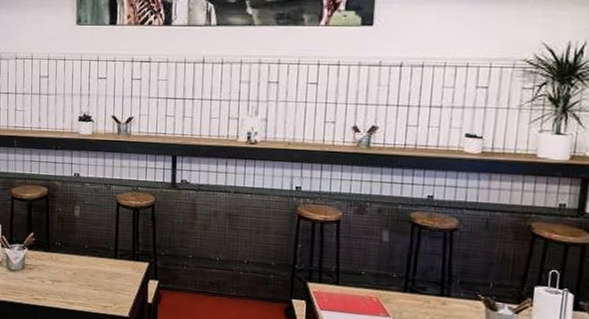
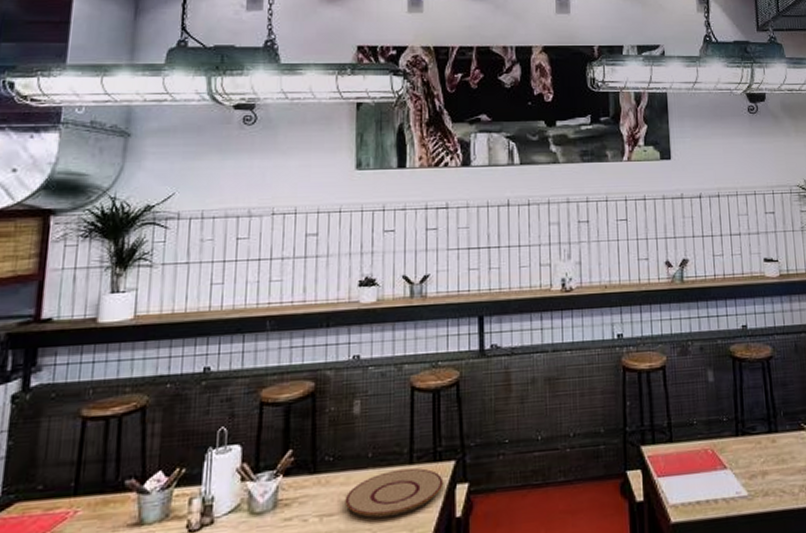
plate: none [69,260,140,292] -> present [344,468,444,518]

